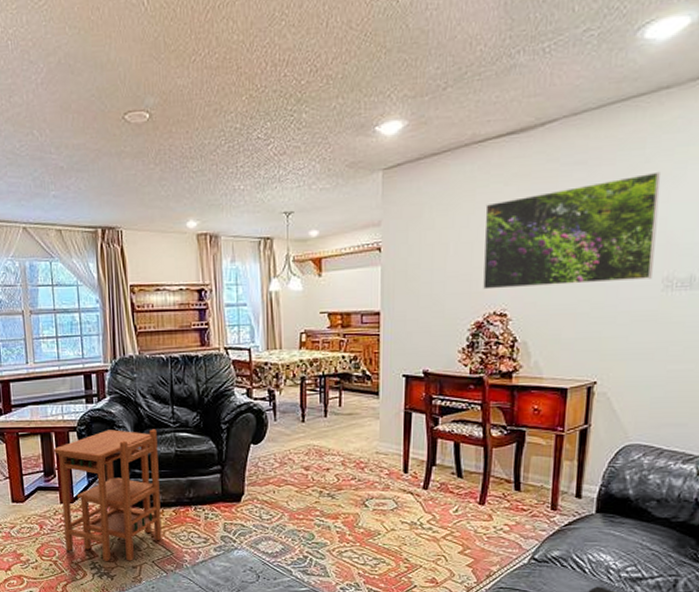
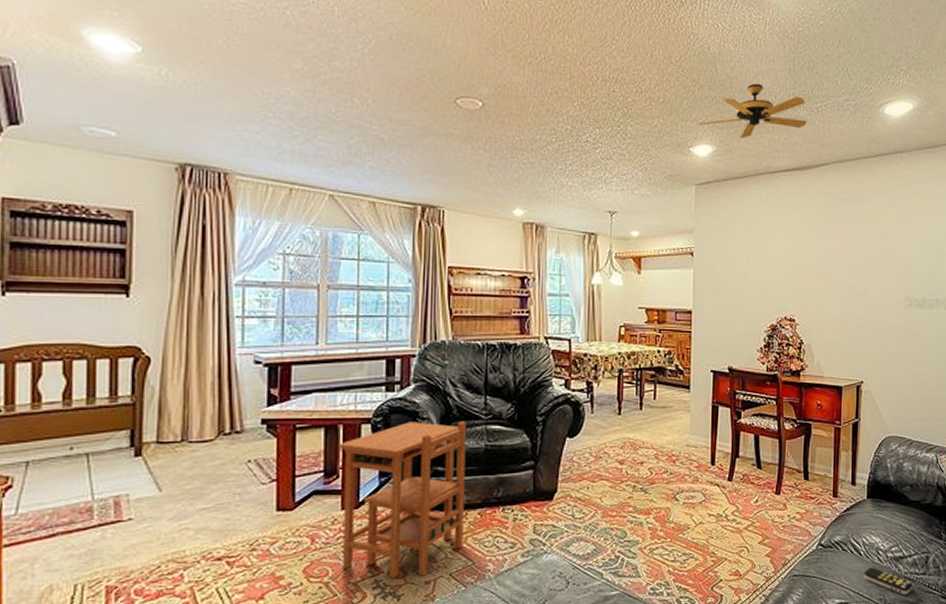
ceiling fan: none [384,32,529,105] -> present [697,83,807,138]
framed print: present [483,171,661,290] -> none [776,214,900,298]

